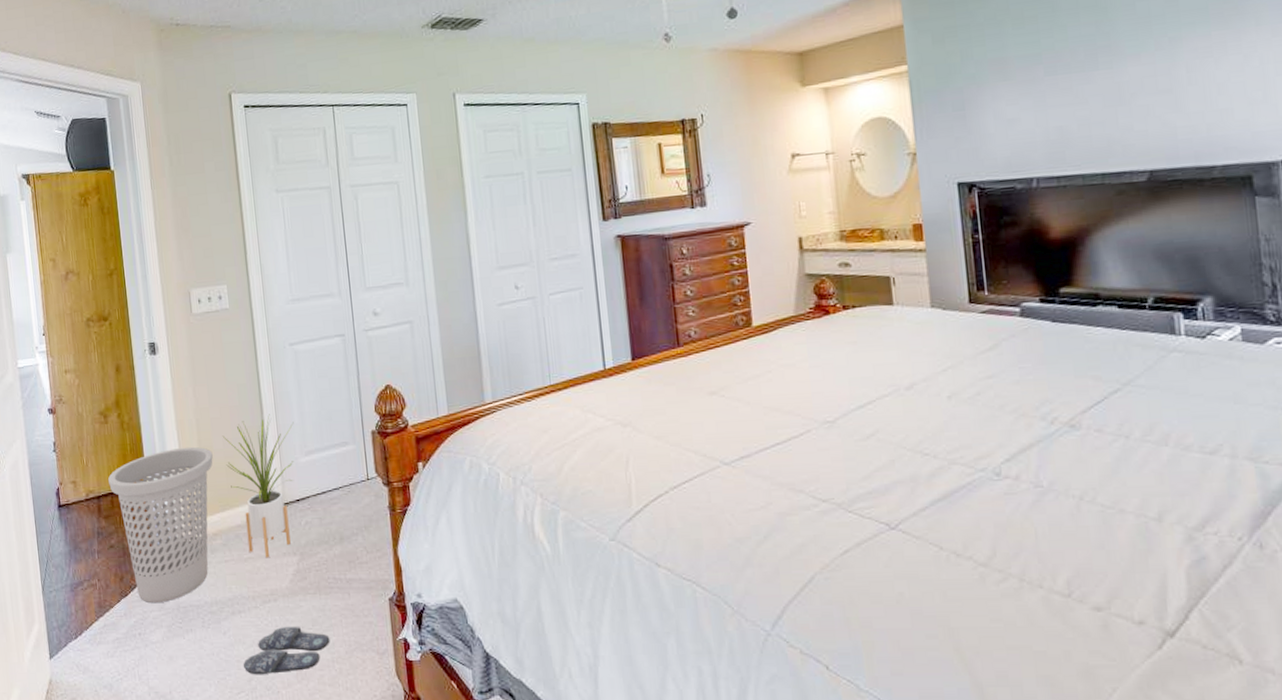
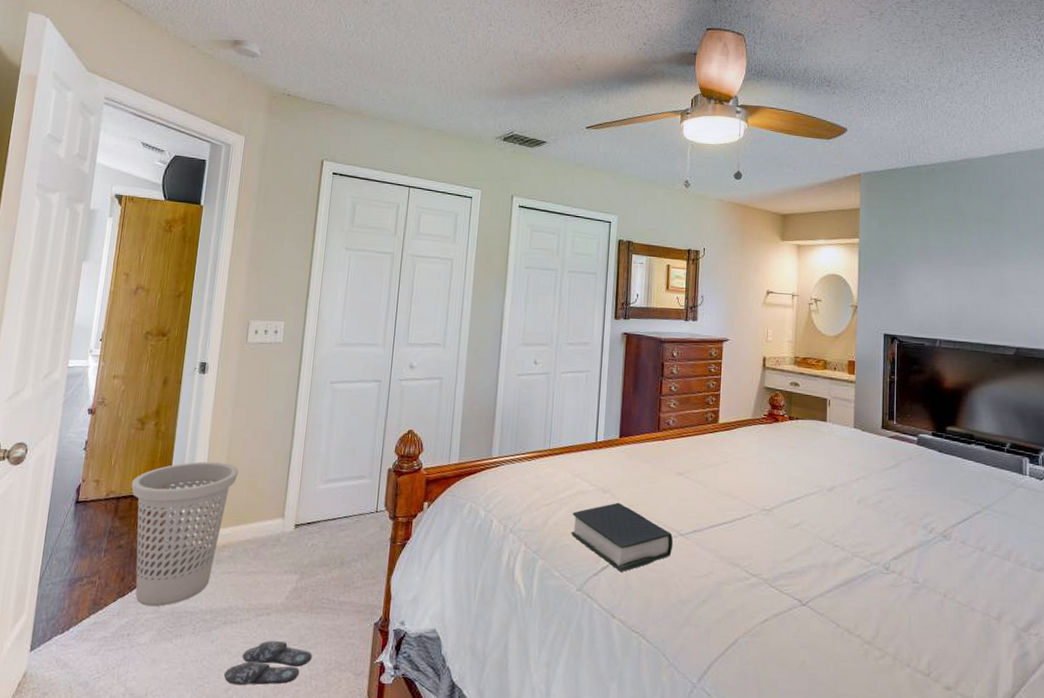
house plant: present [222,414,294,558] -> none [249,441,320,574]
book: none [590,435,718,514] -> present [571,502,674,572]

